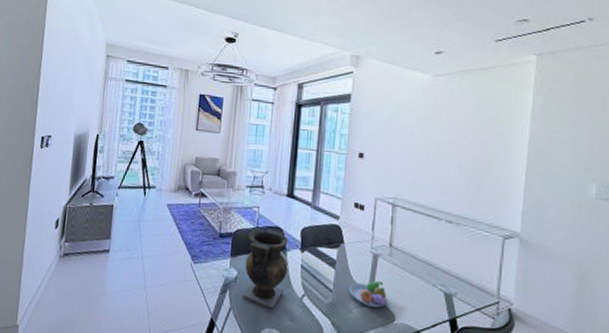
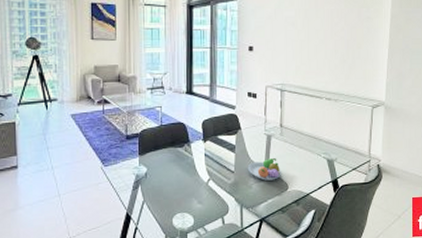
vase: present [242,229,288,309] -> none [153,125,193,196]

